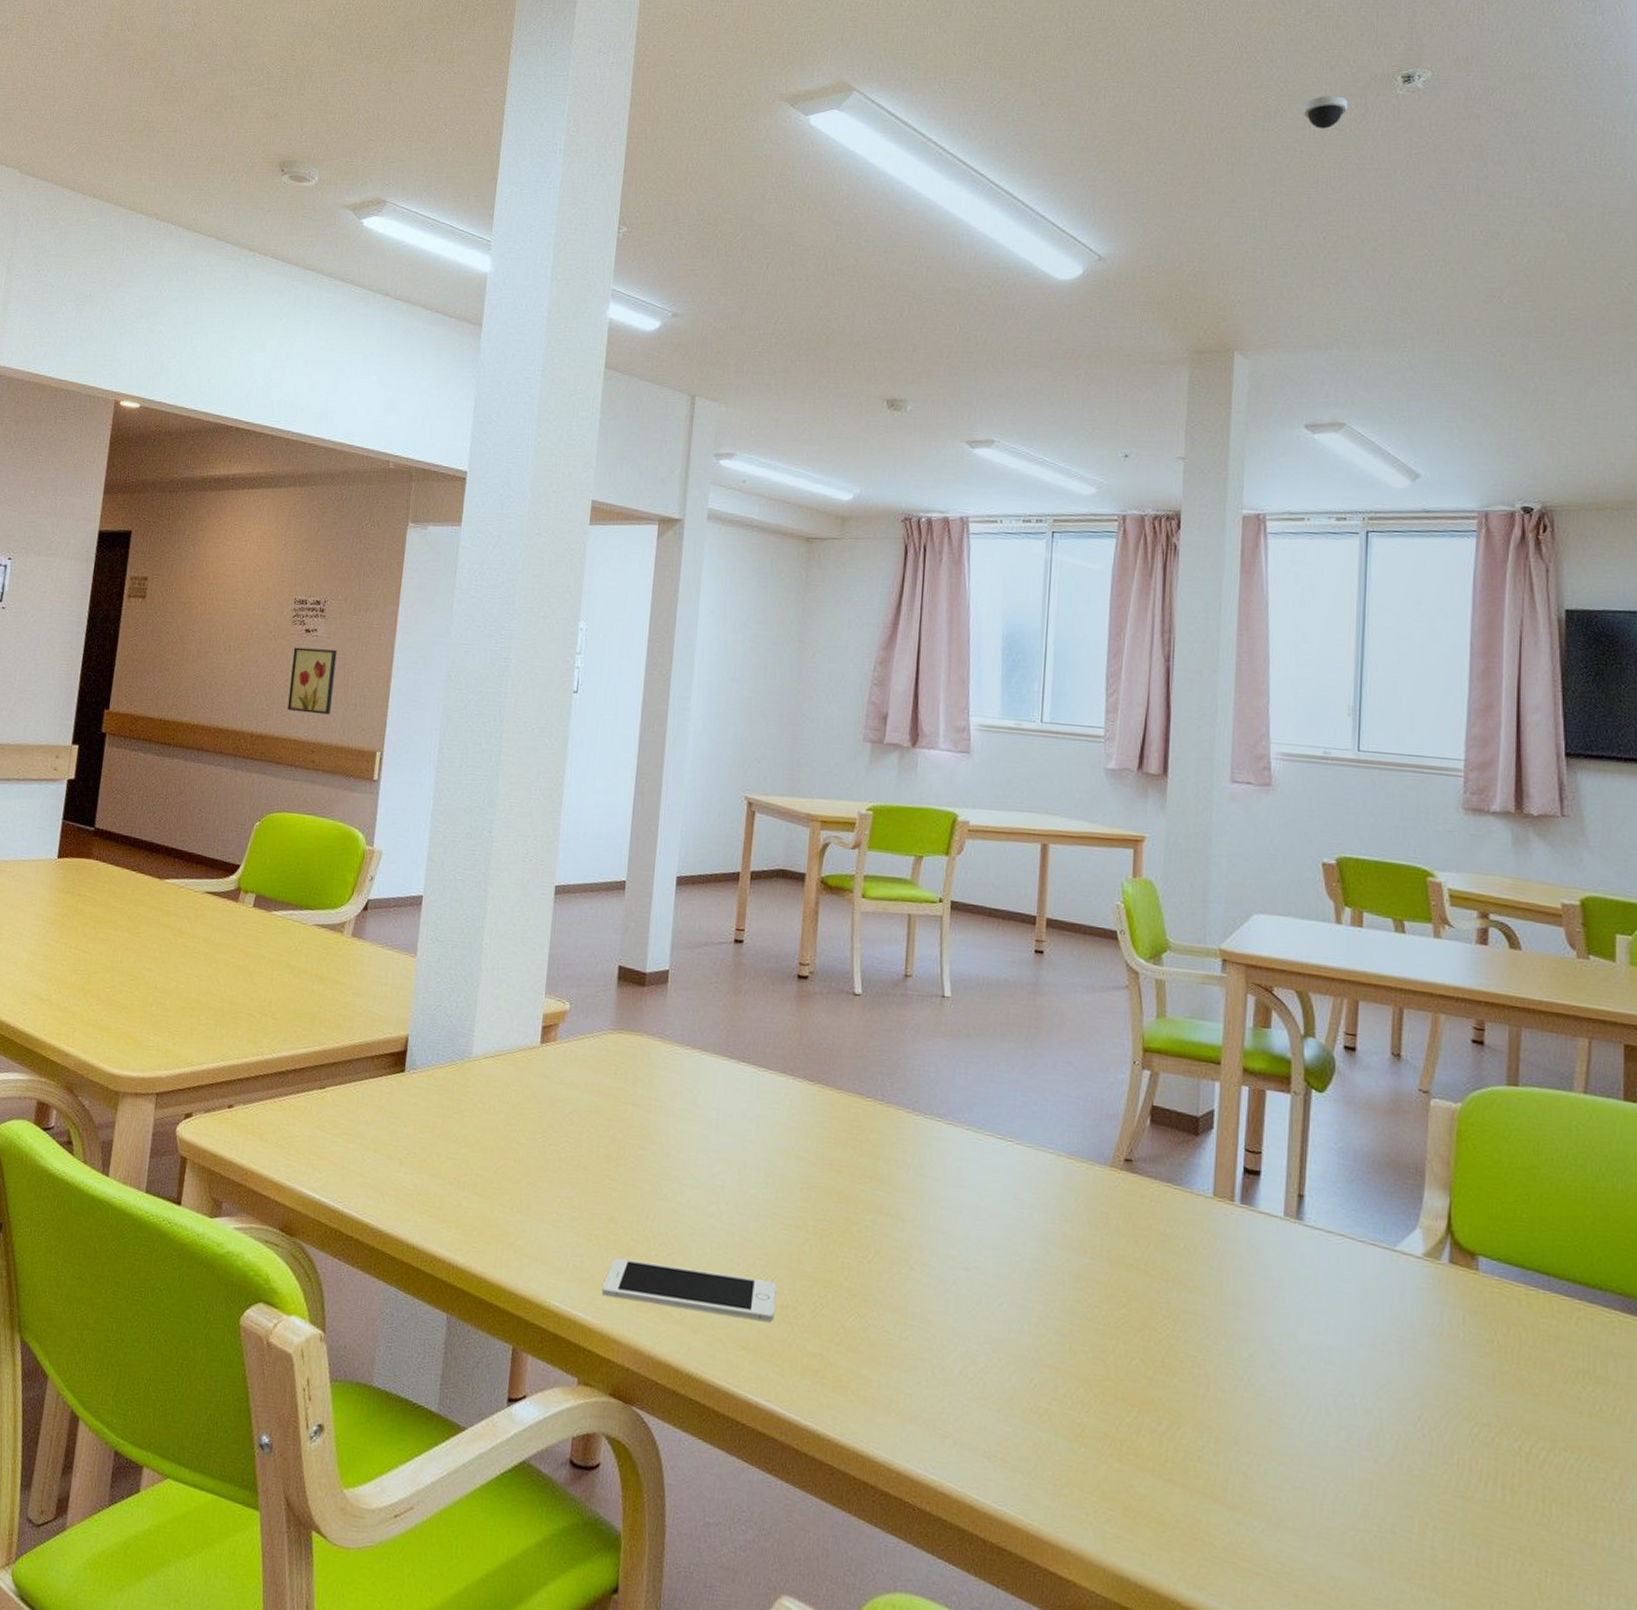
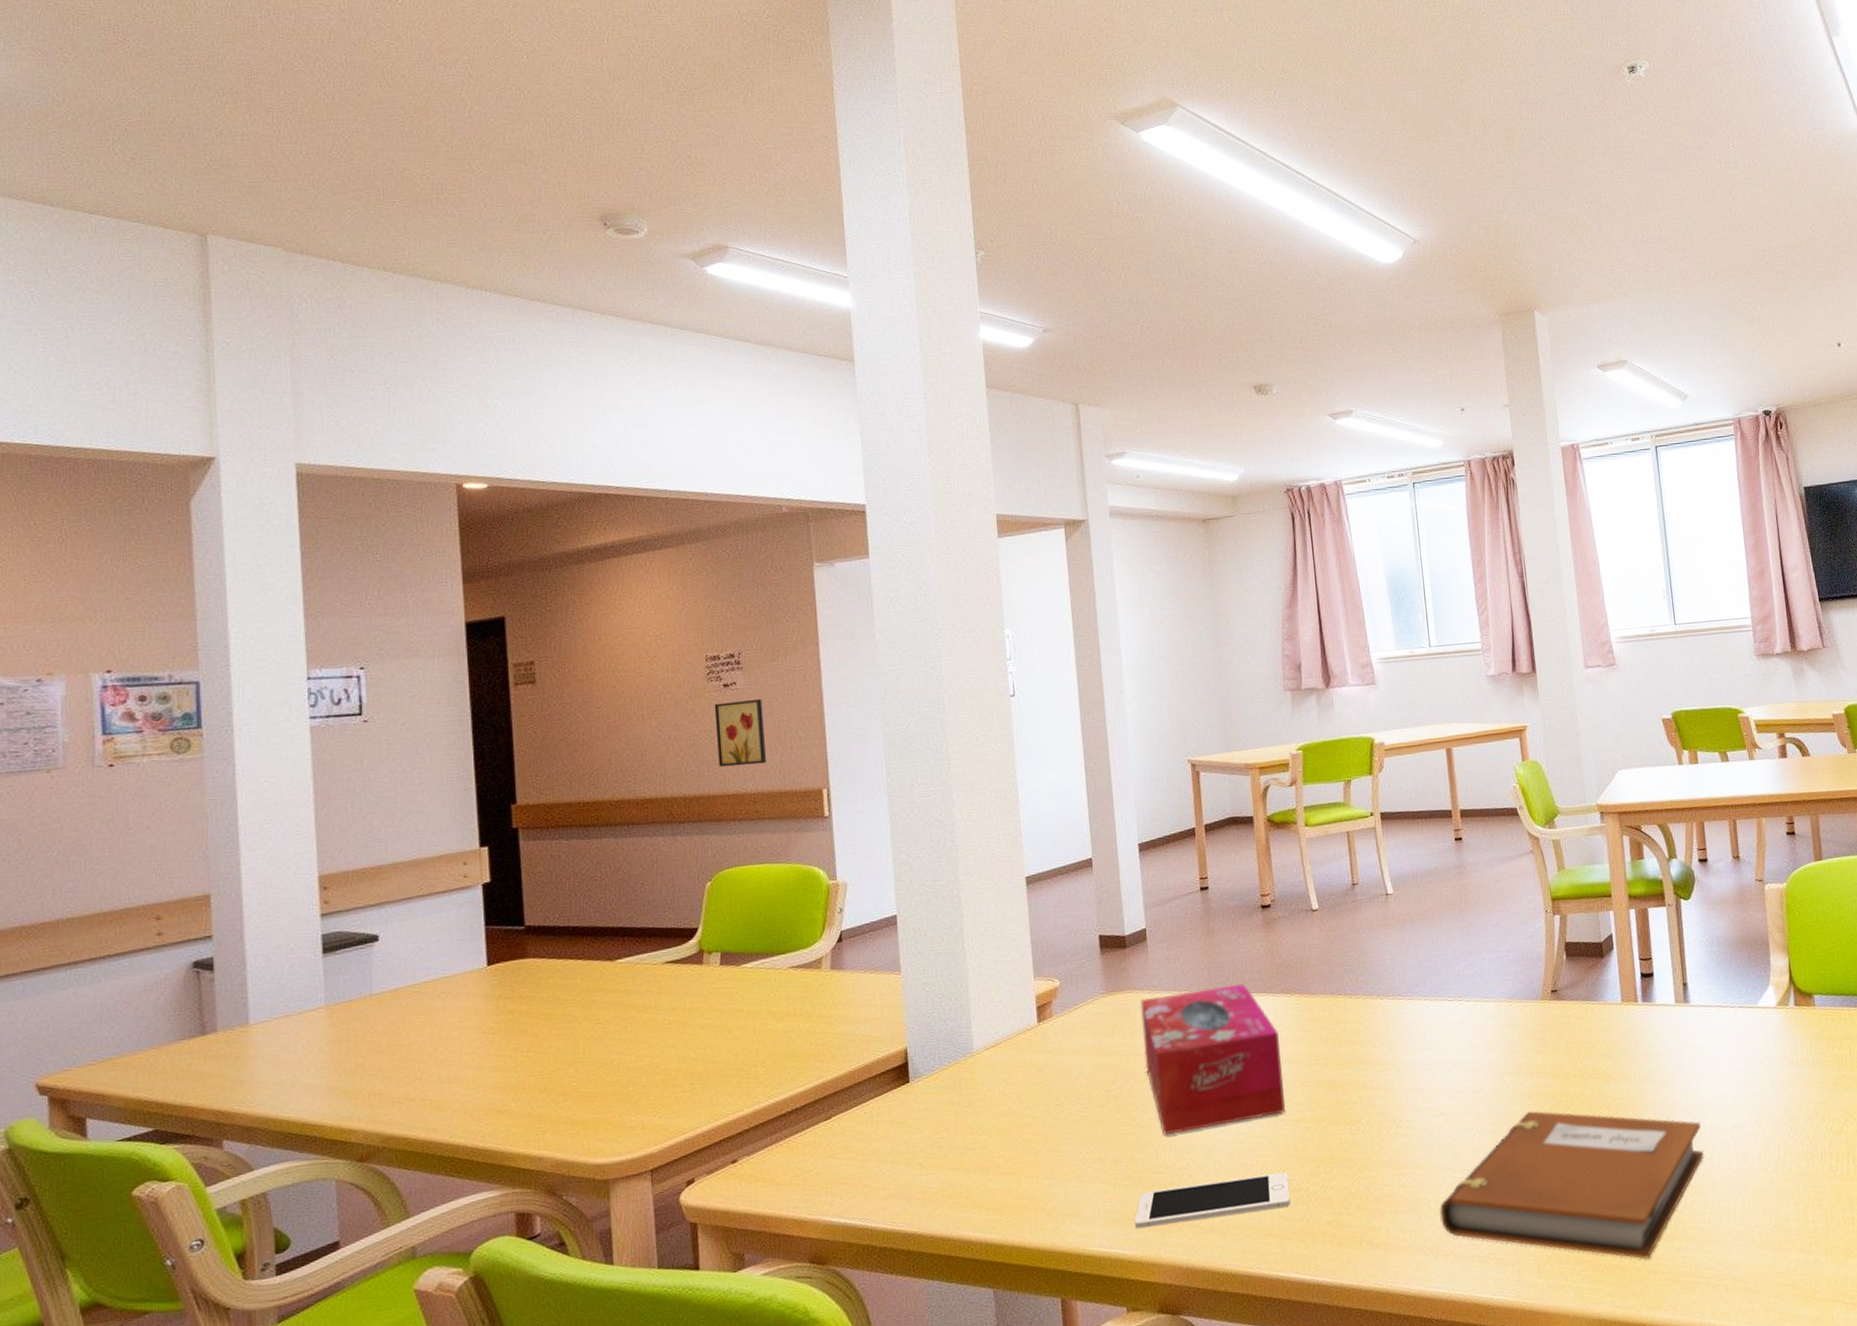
tissue box: none [643,1045,793,1214] -> present [1140,983,1285,1136]
notebook: none [944,1296,1294,1523] -> present [1440,1111,1705,1259]
dome security camera: present [1304,96,1347,129] -> none [1557,87,1590,116]

